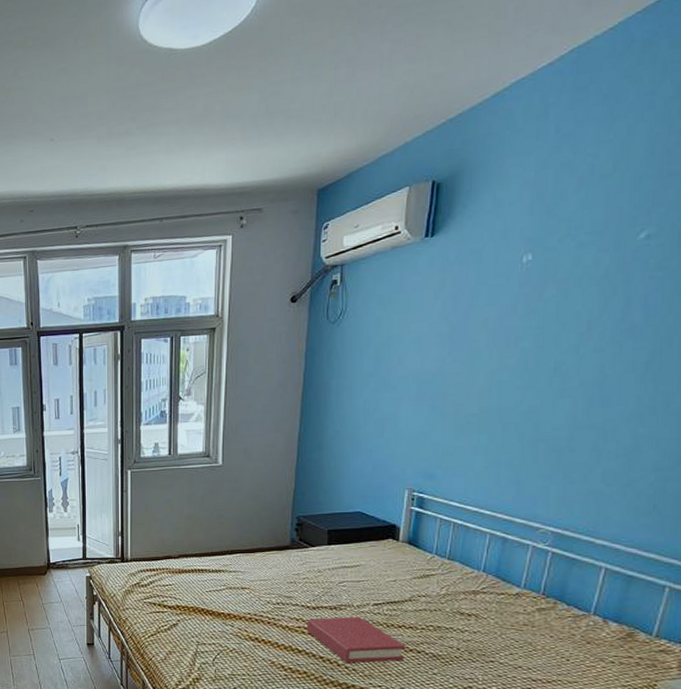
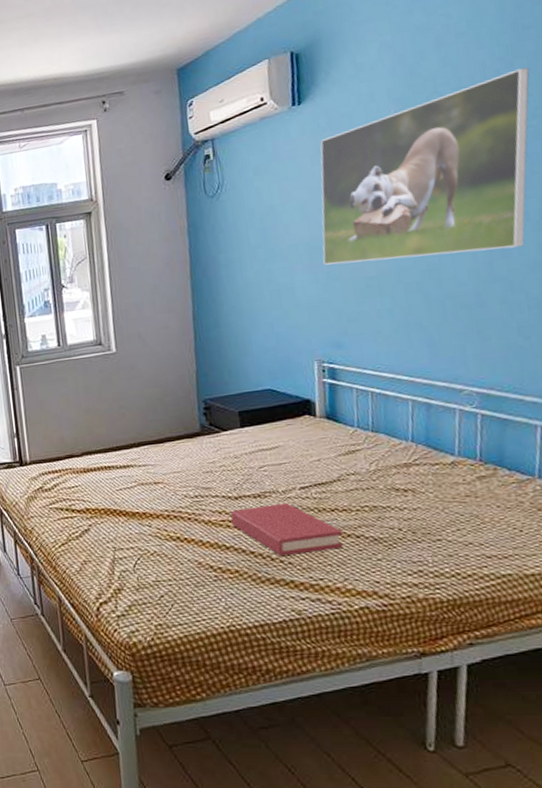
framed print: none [430,216,666,399] -> present [320,67,530,265]

